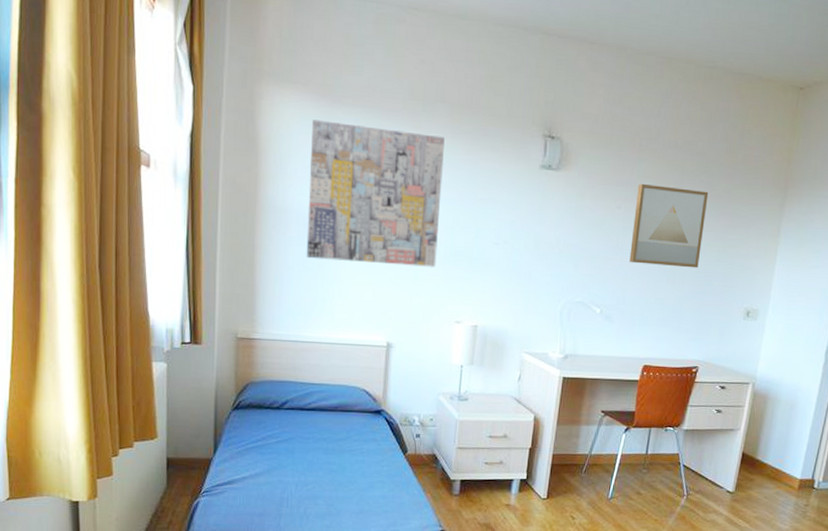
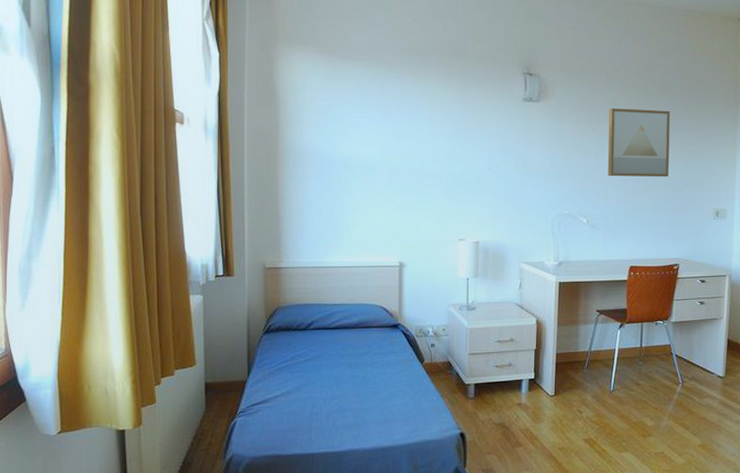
wall art: present [306,120,445,267] -> none [322,74,439,193]

